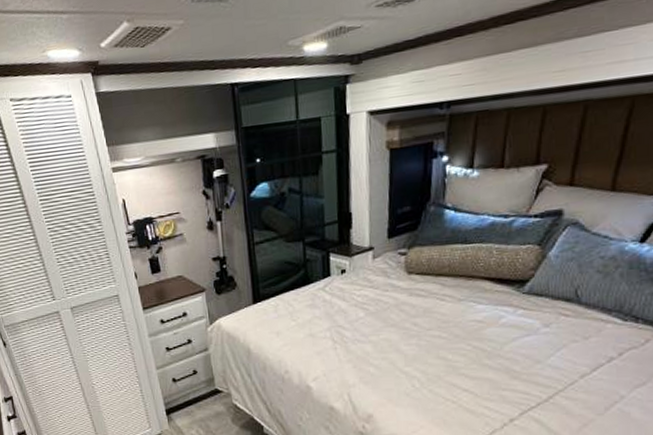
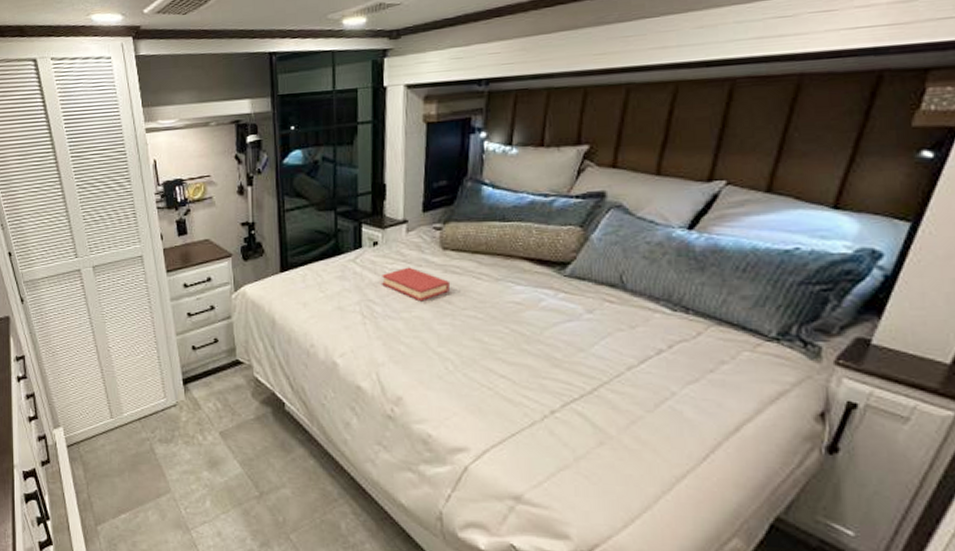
hardback book: none [350,292,416,325] -> present [382,267,451,302]

